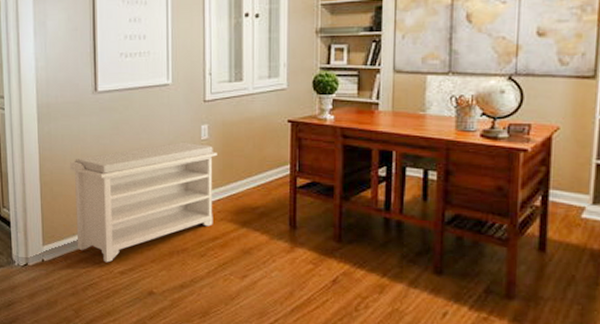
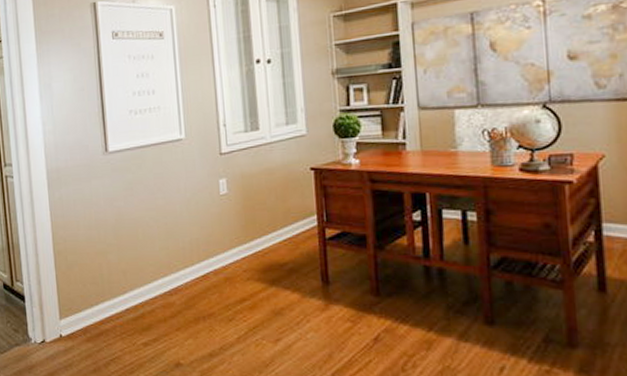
bench: present [69,141,217,263] -> none [83,198,240,334]

